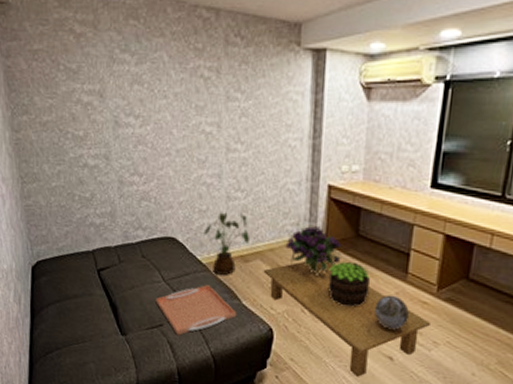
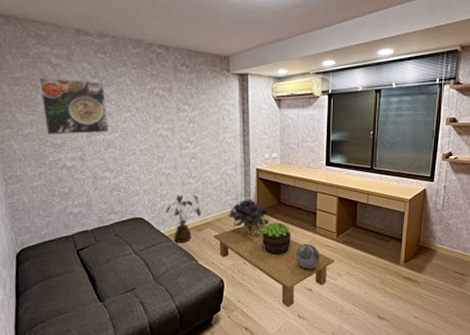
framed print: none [59,50,139,126] -> present [38,77,109,136]
serving tray: present [155,285,237,336] -> none [128,252,195,295]

